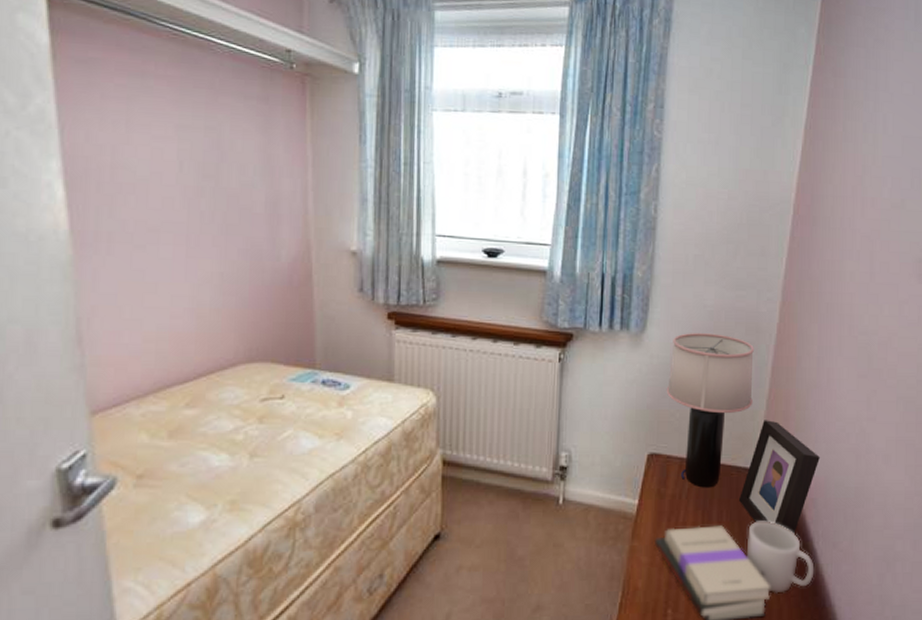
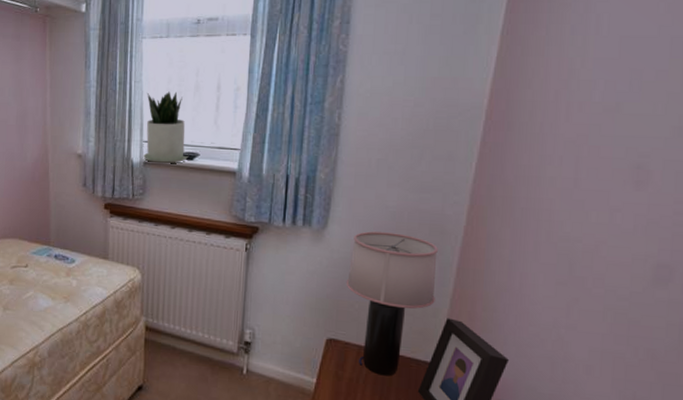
planter: none [436,176,491,263] -> present [143,91,188,164]

